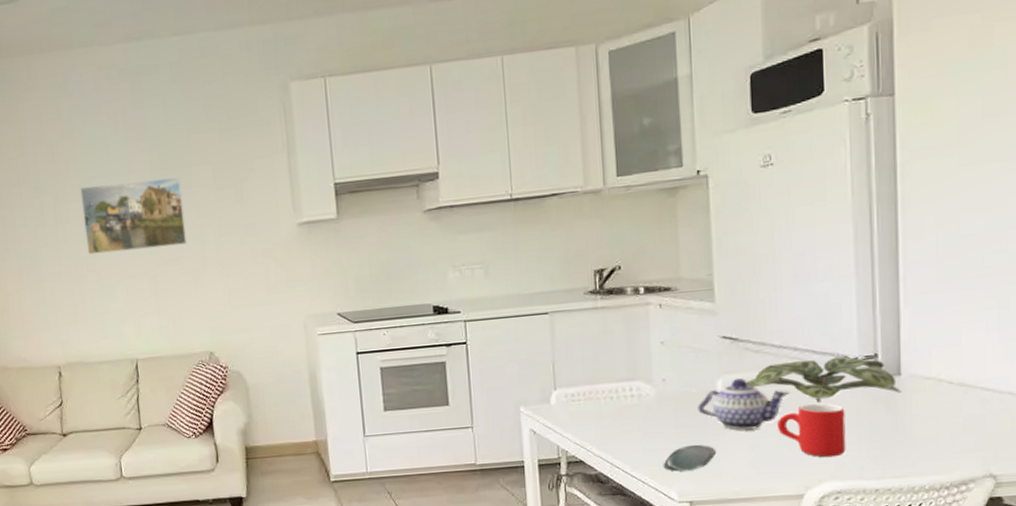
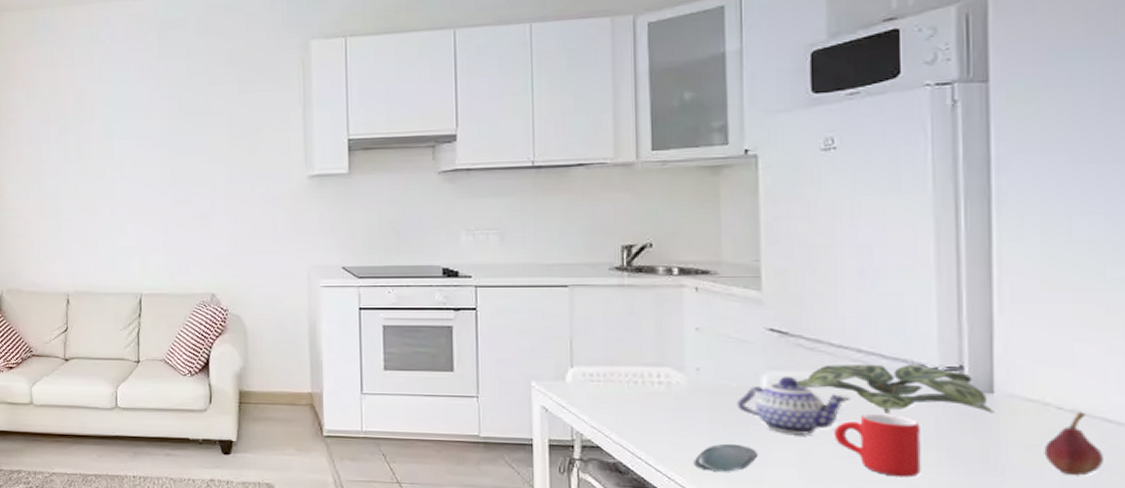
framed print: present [80,177,188,255] -> none [103,124,199,191]
fruit: none [939,384,982,439] -> present [1044,411,1103,476]

